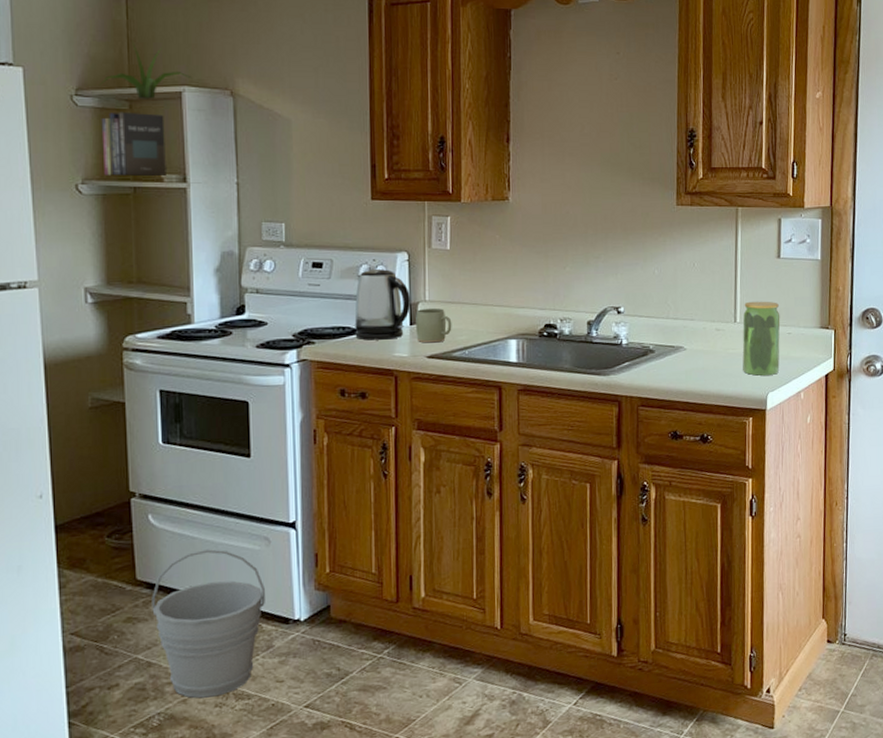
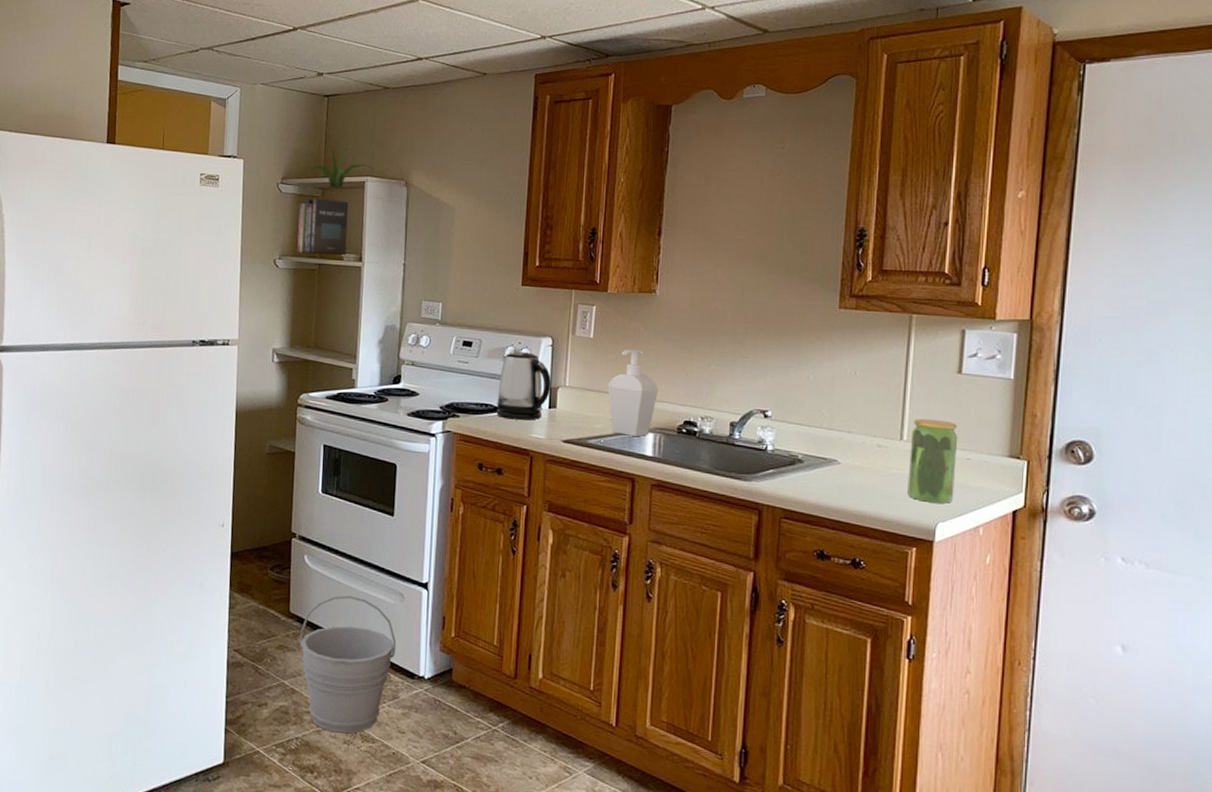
mug: present [416,308,452,343] -> none [554,393,590,428]
soap bottle: none [468,257,518,345] -> present [607,349,658,437]

